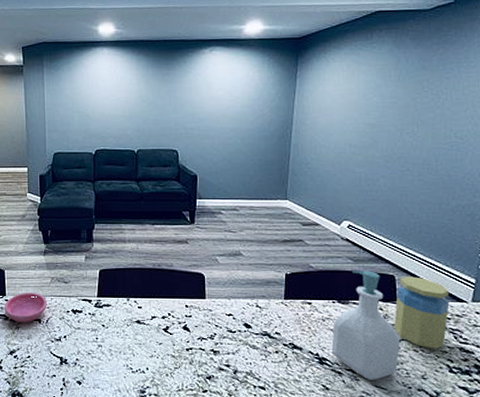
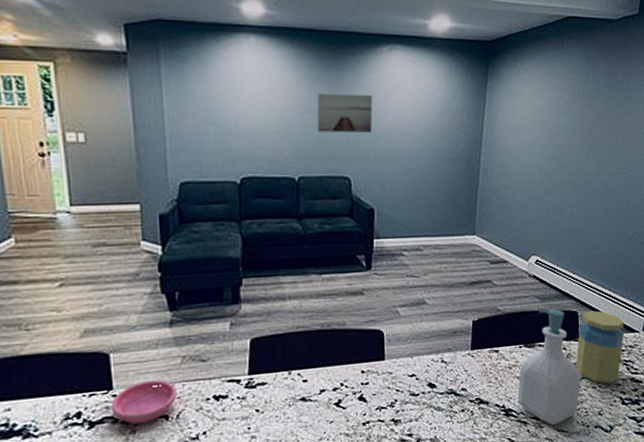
wall art: none [152,86,197,116] -> present [317,93,373,132]

